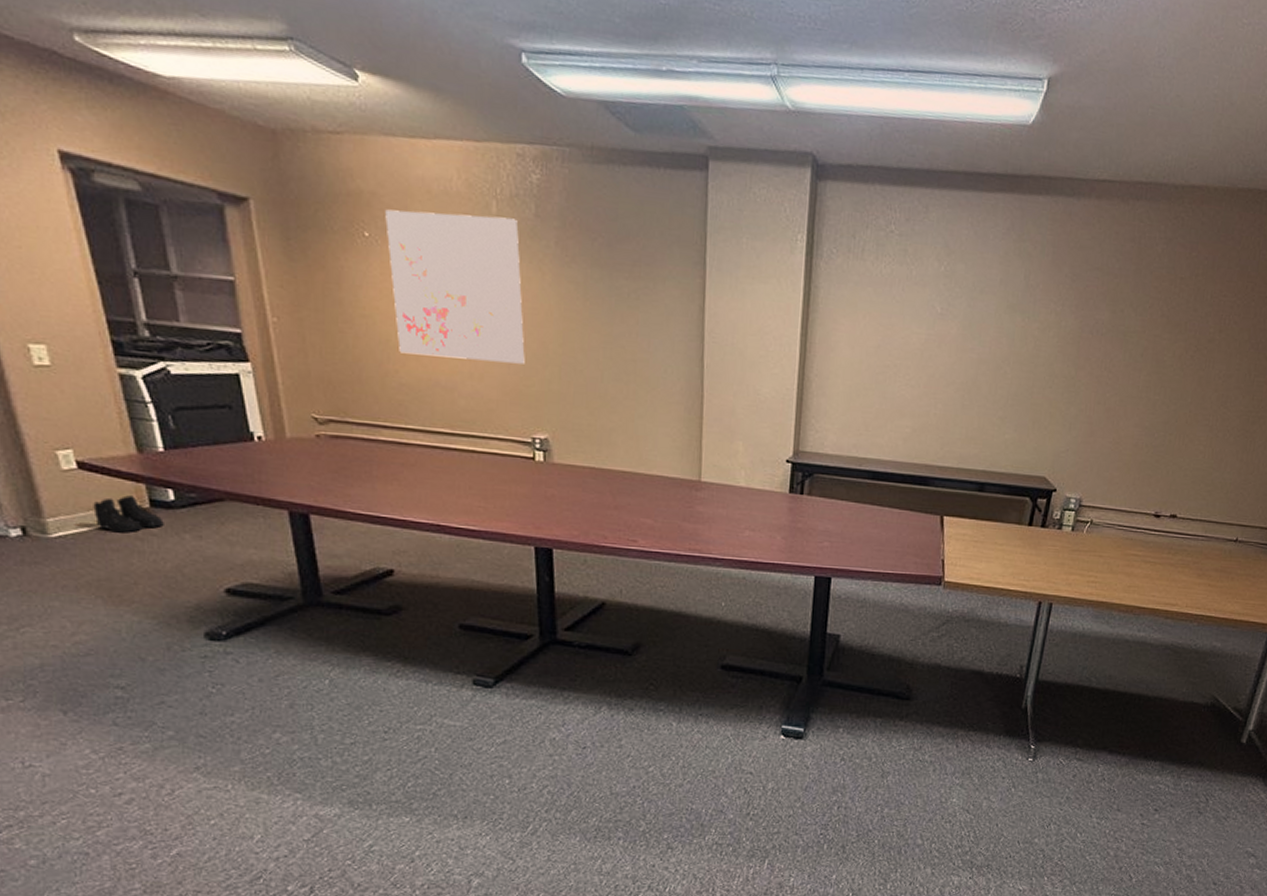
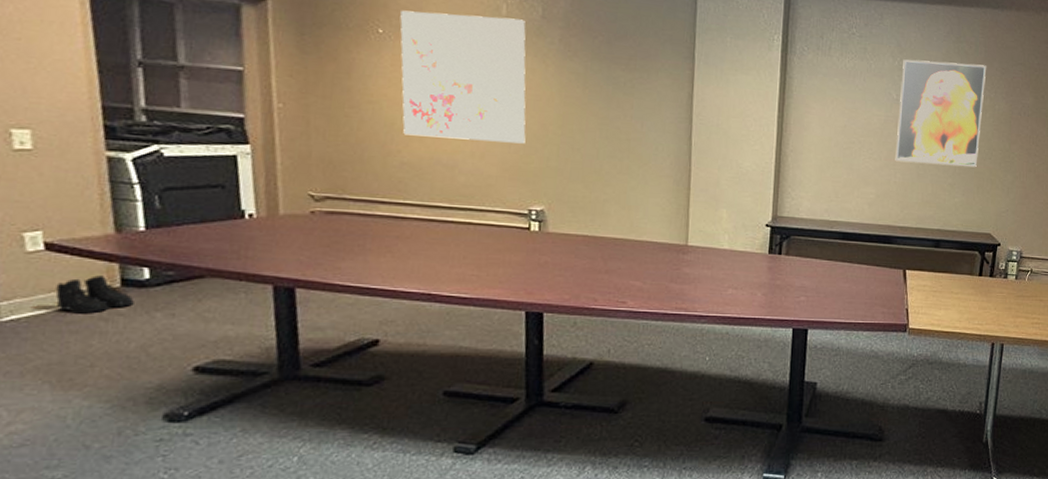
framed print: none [936,263,1054,398] -> present [895,59,987,168]

